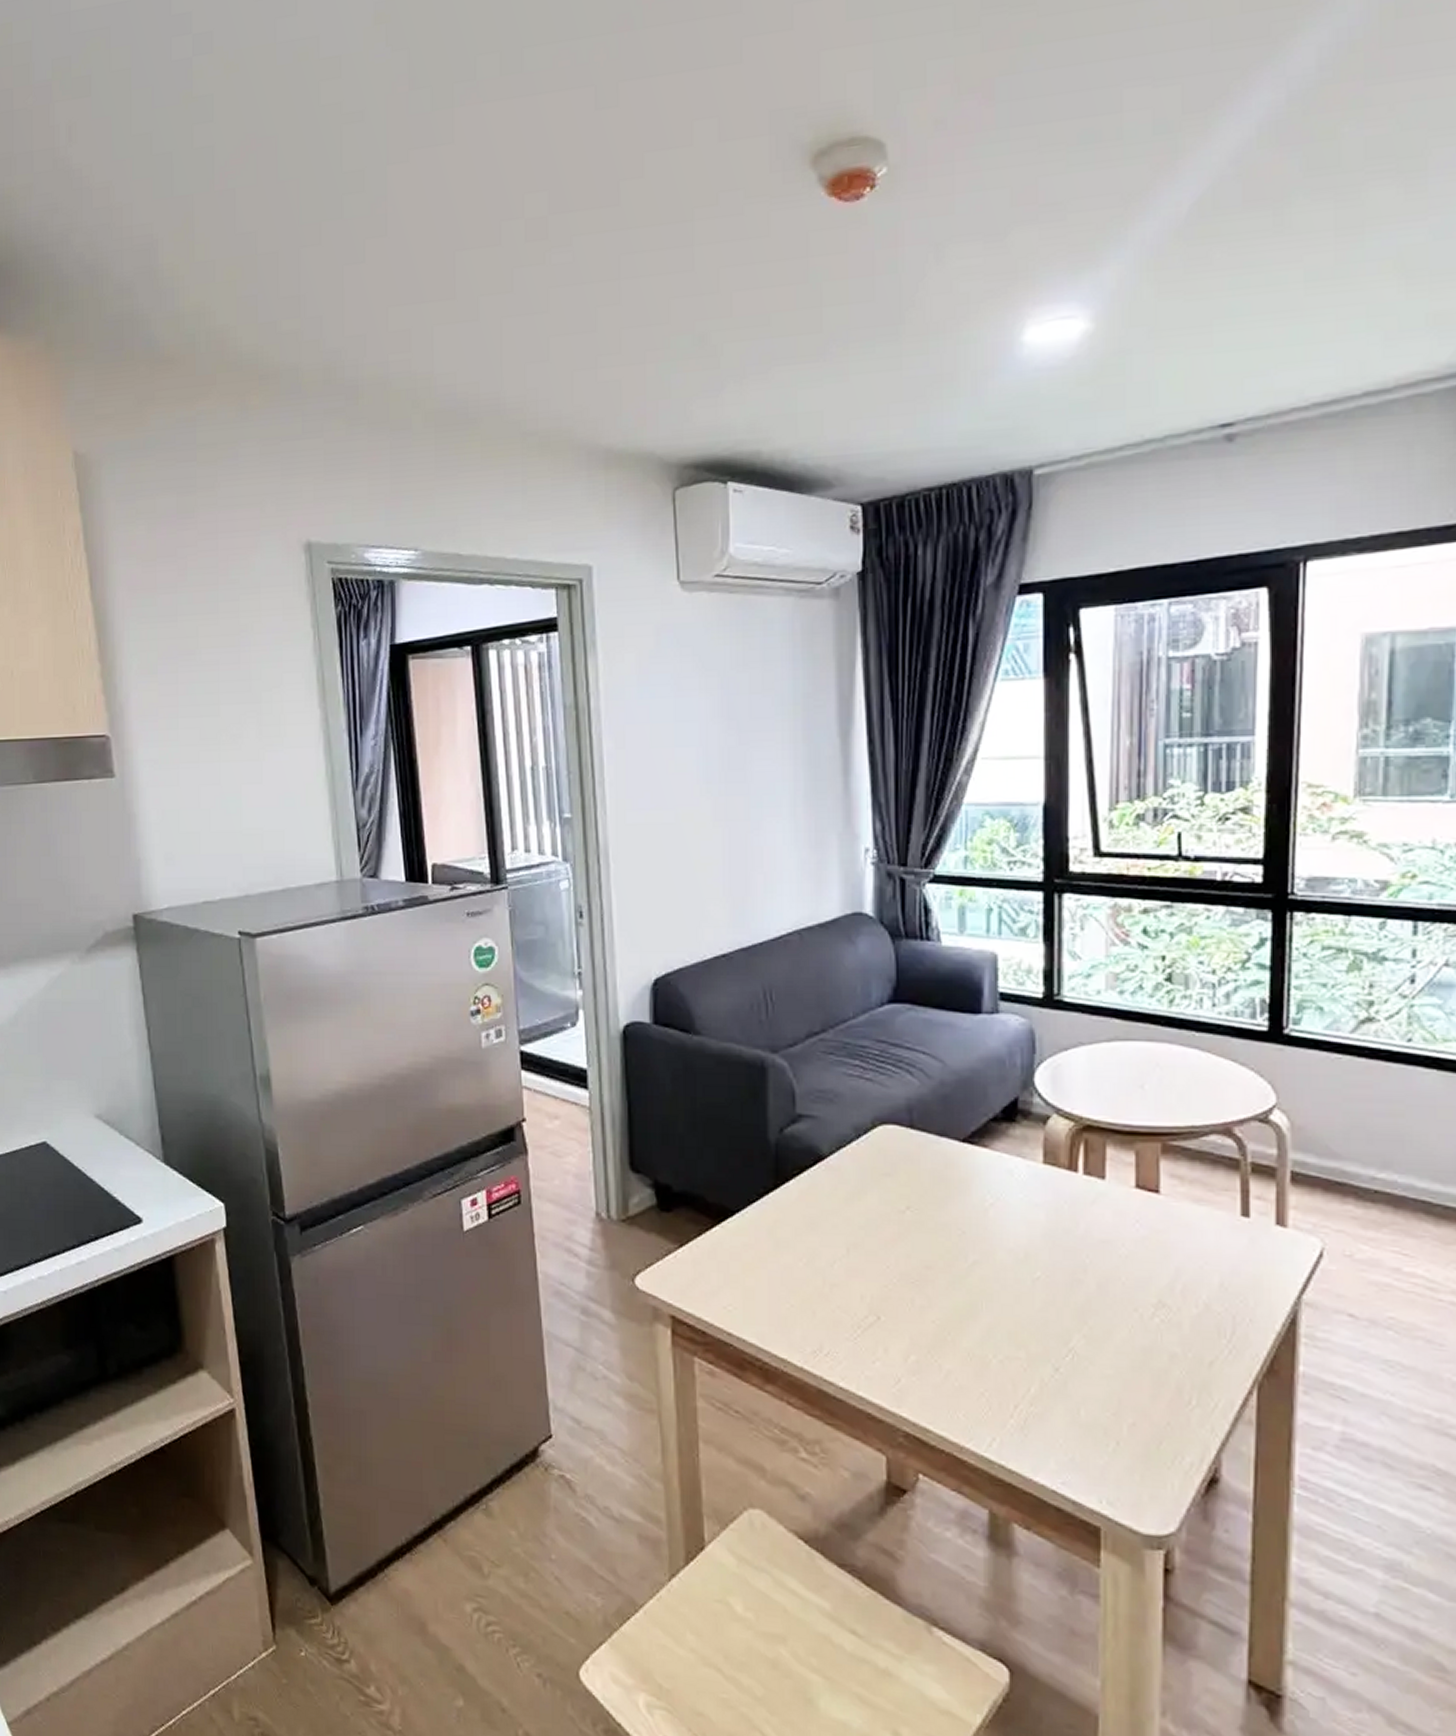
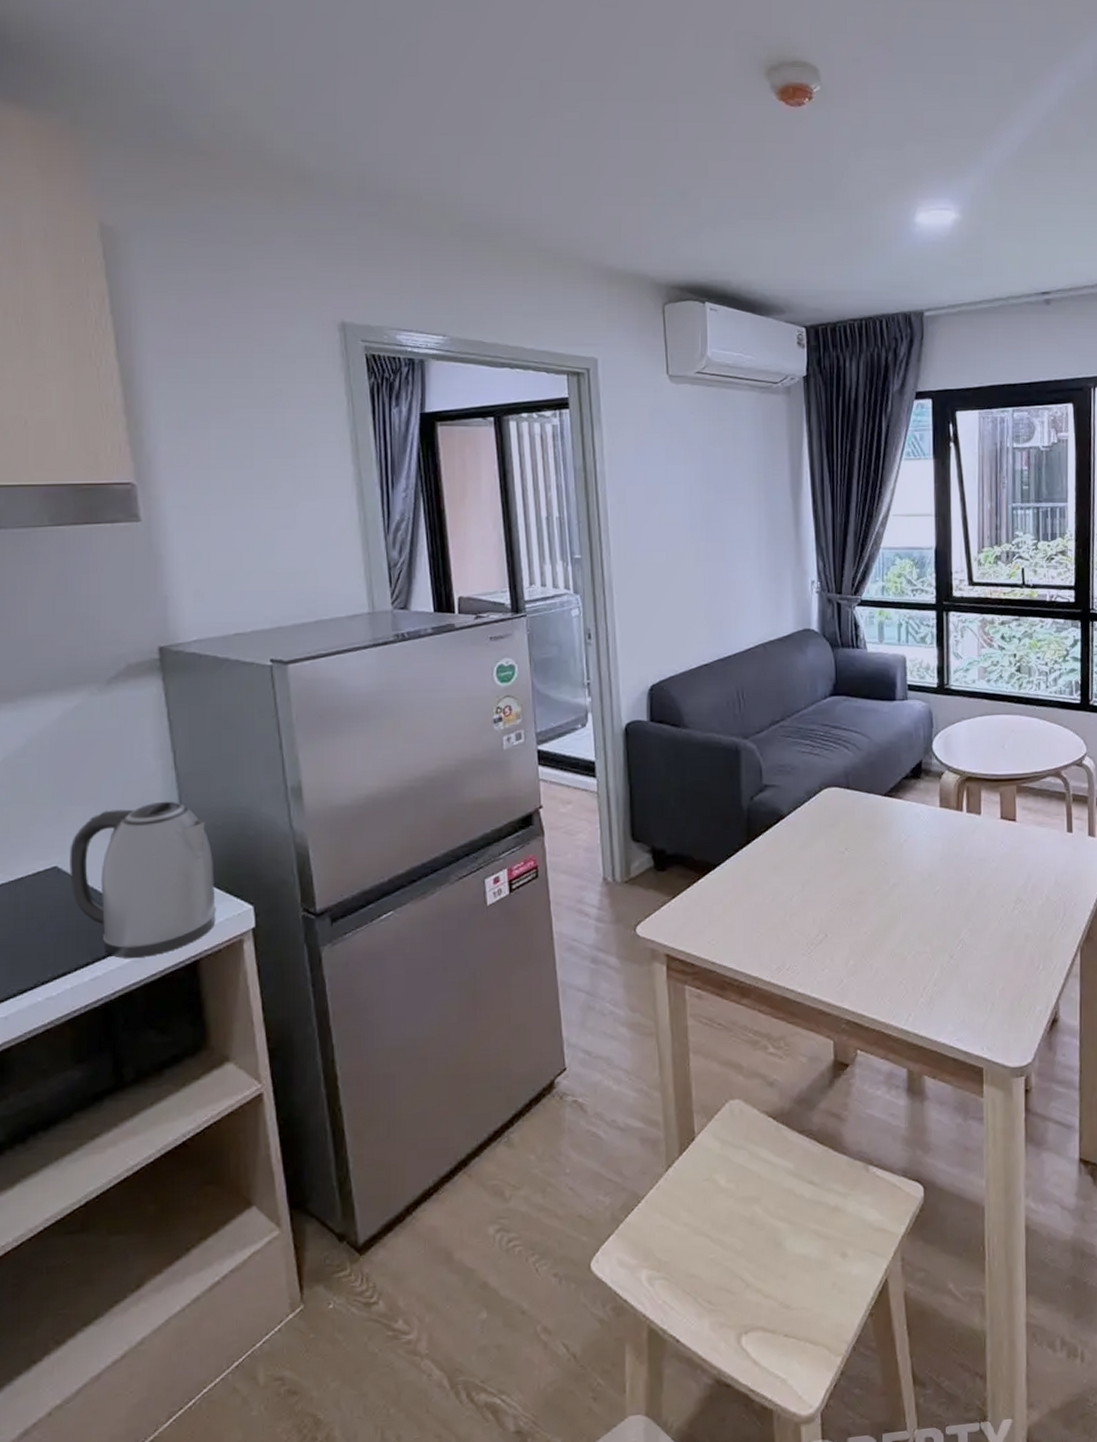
kettle: none [57,1081,189,1246] -> present [70,801,216,959]

